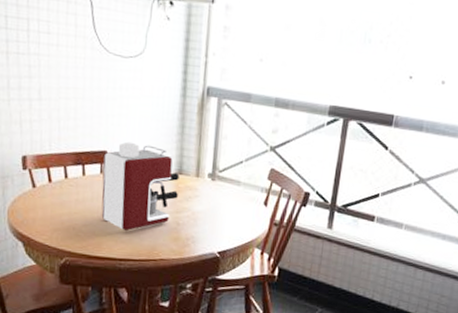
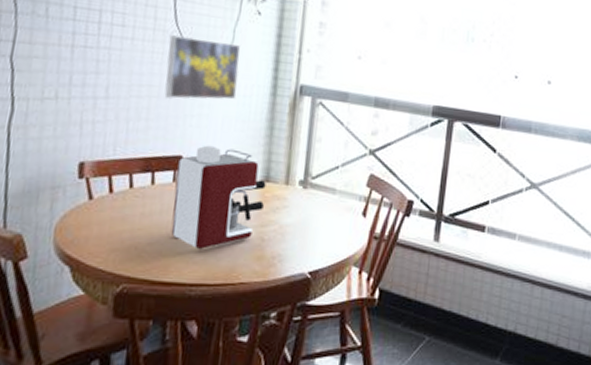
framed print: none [88,41,153,101] -> present [164,35,241,100]

